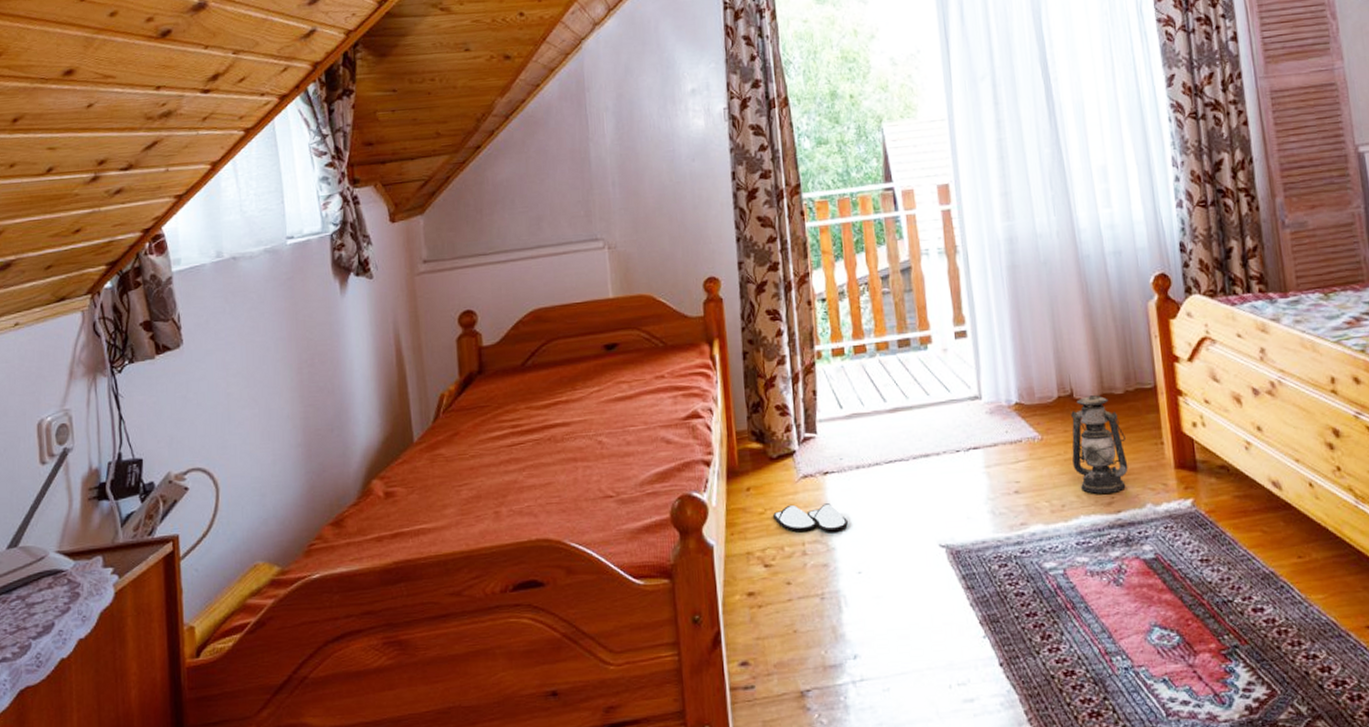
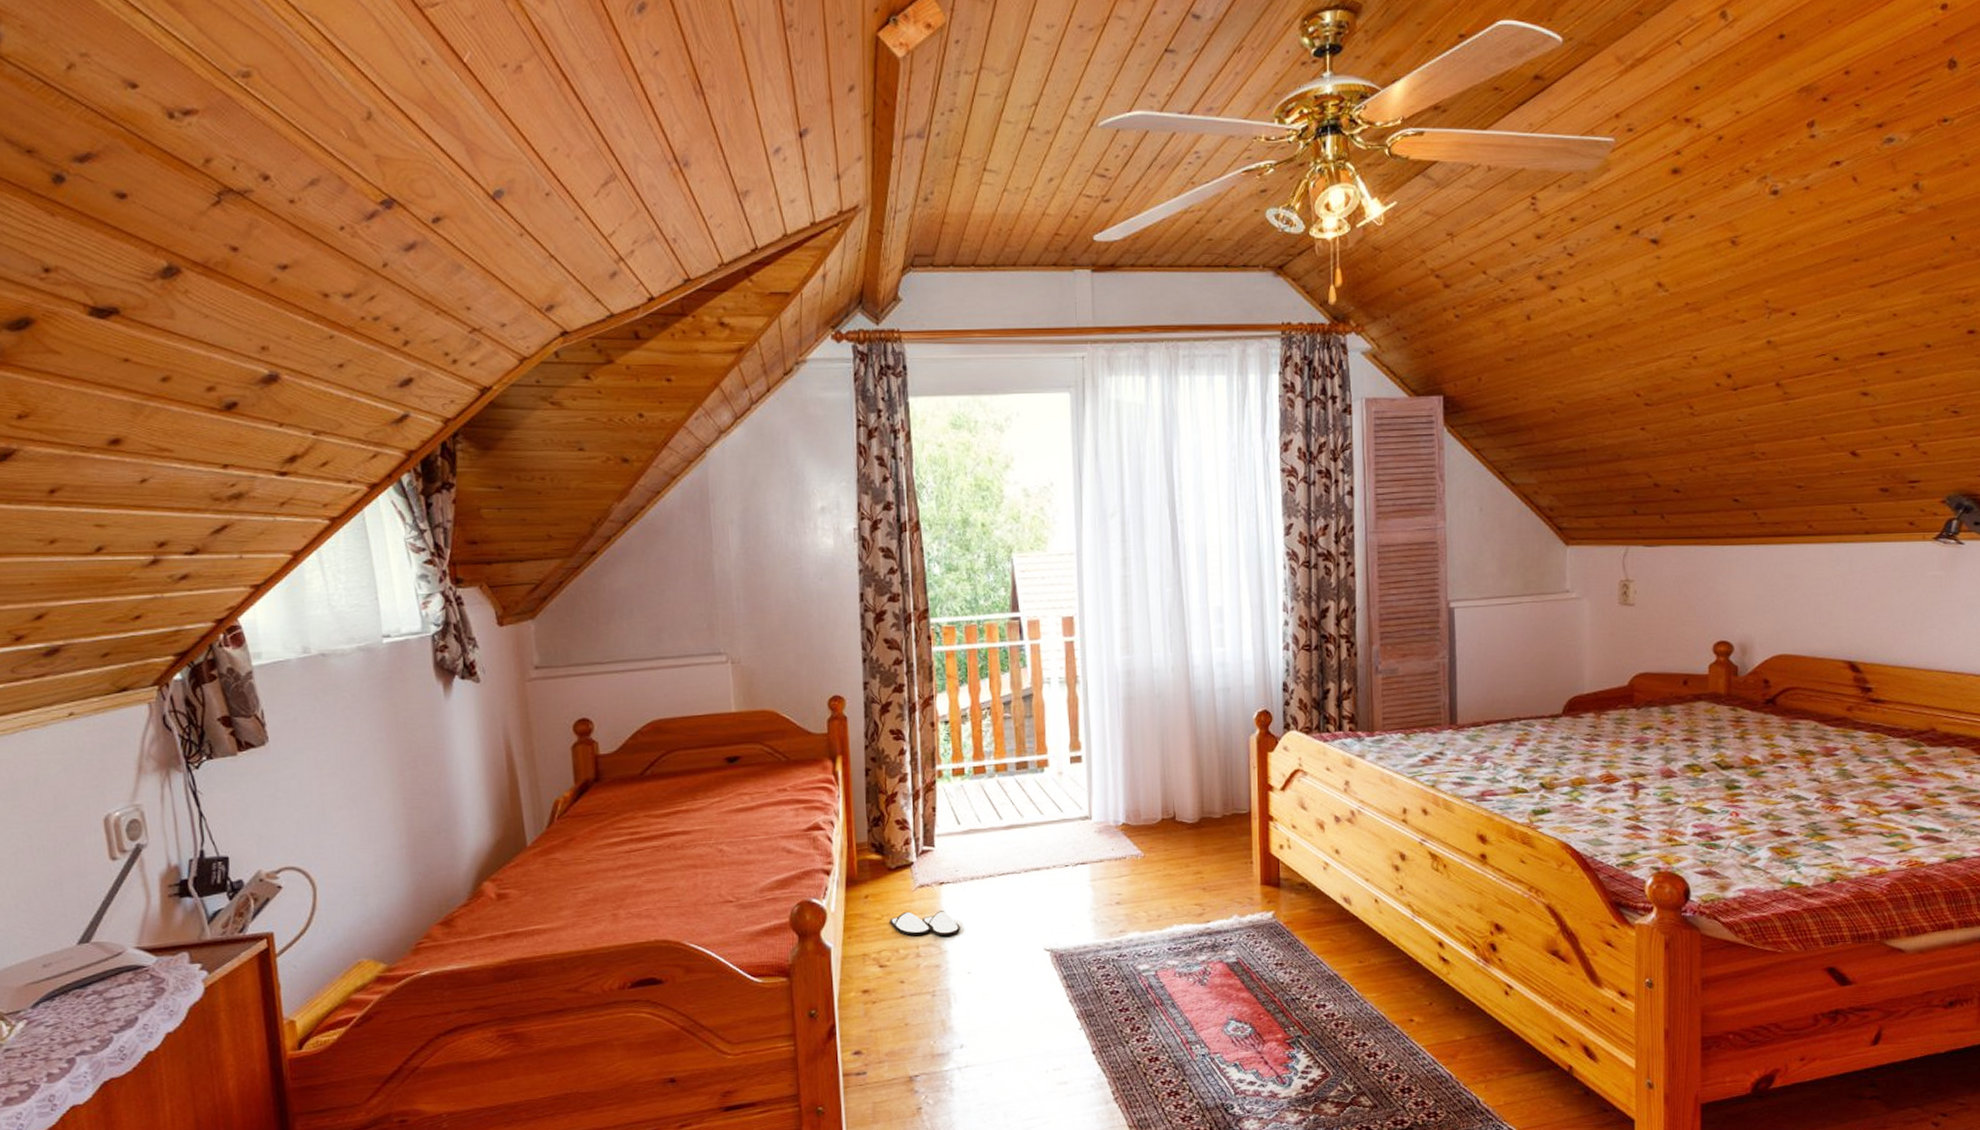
lantern: present [1071,395,1128,494] -> none [1171,818,1220,906]

